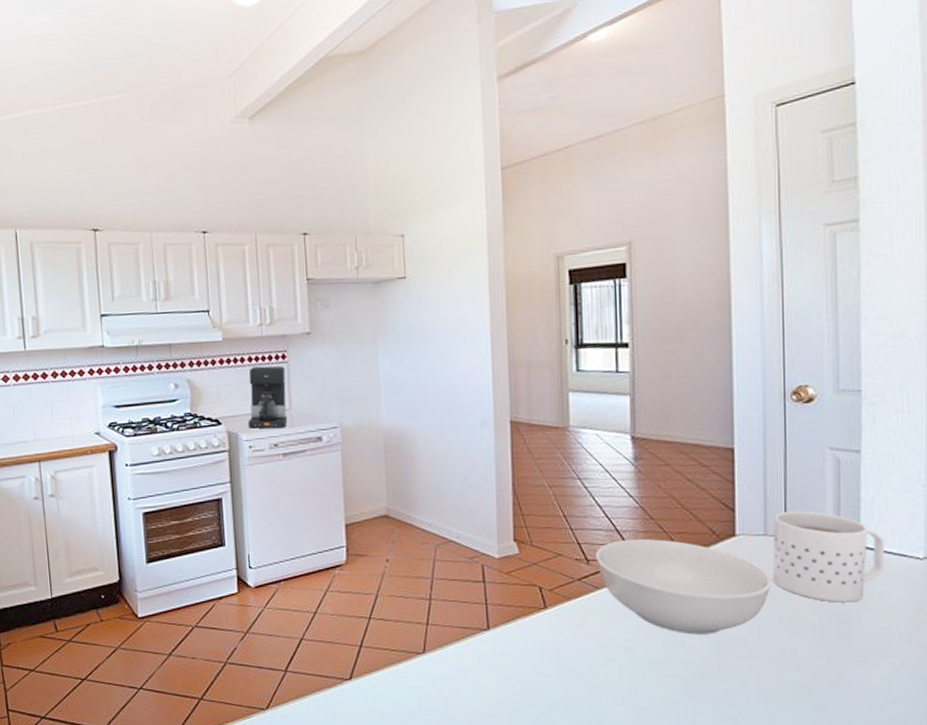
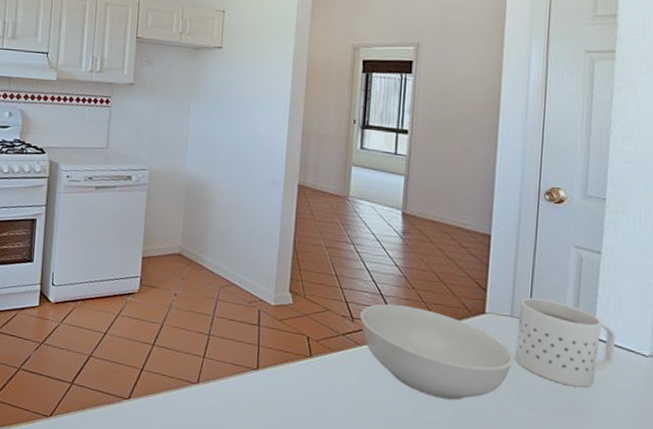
coffee maker: present [247,365,288,429] -> none [68,107,107,164]

